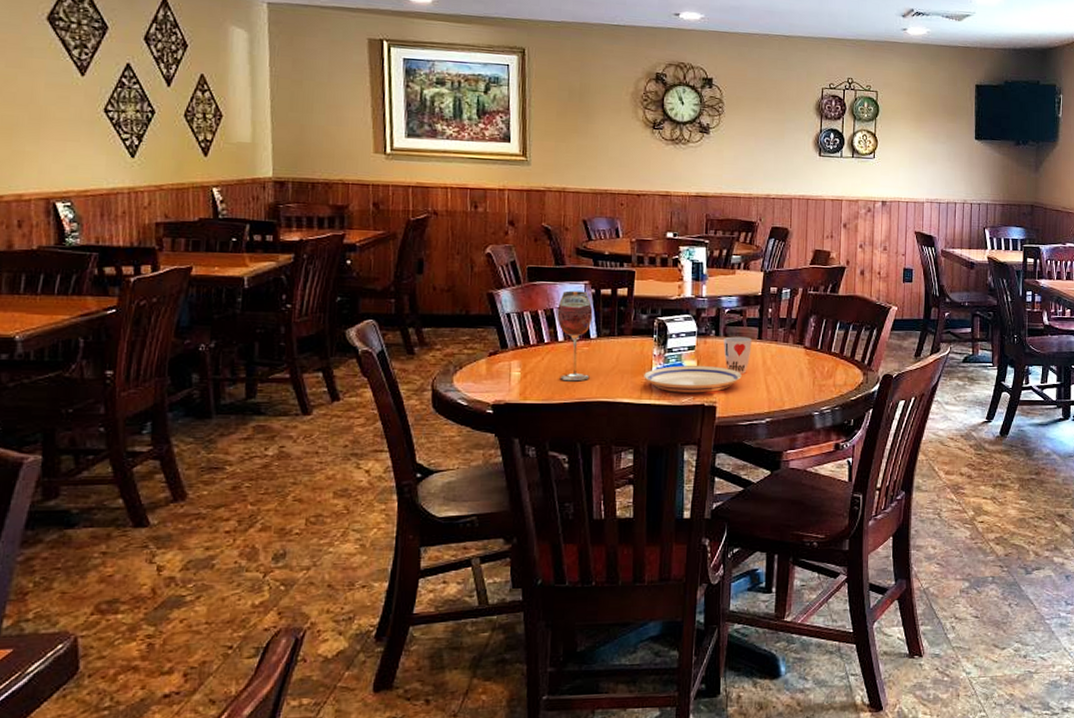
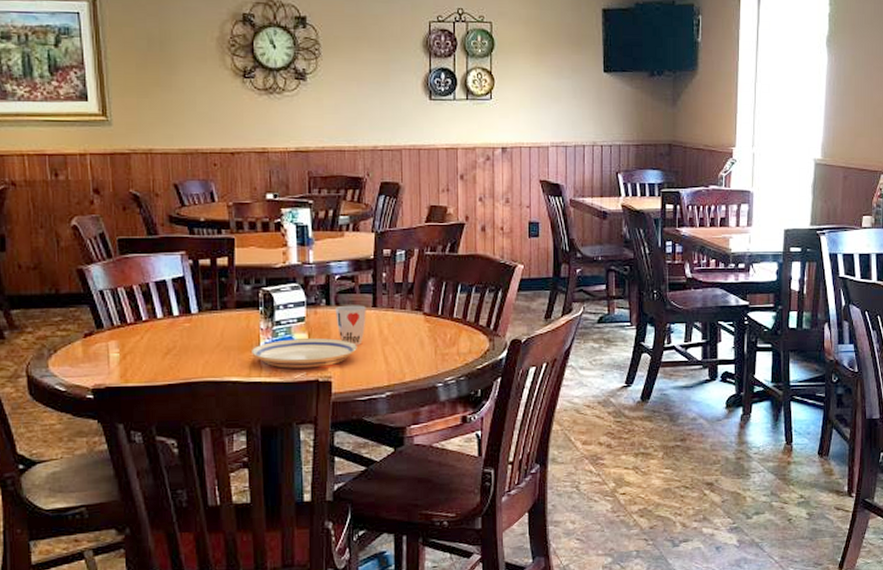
wineglass: present [557,290,593,382] -> none [153,262,194,361]

